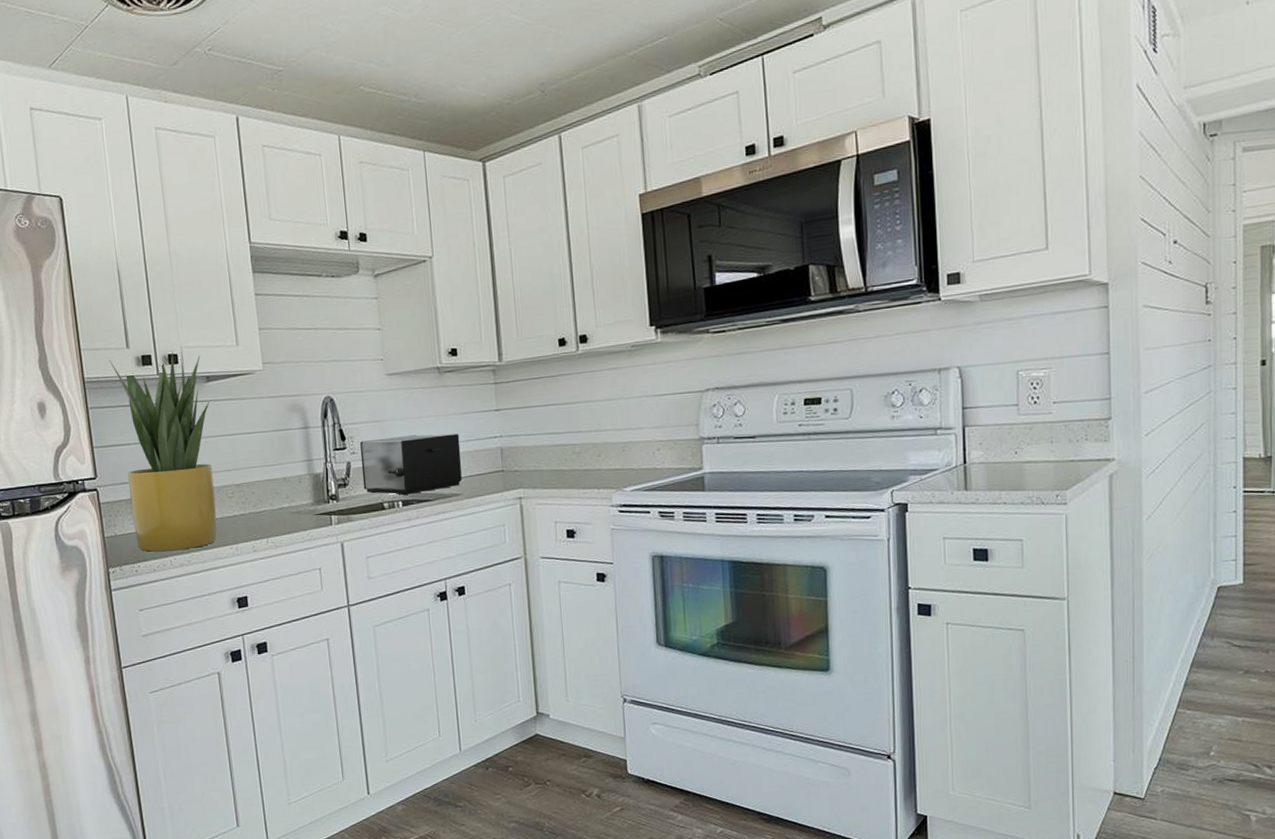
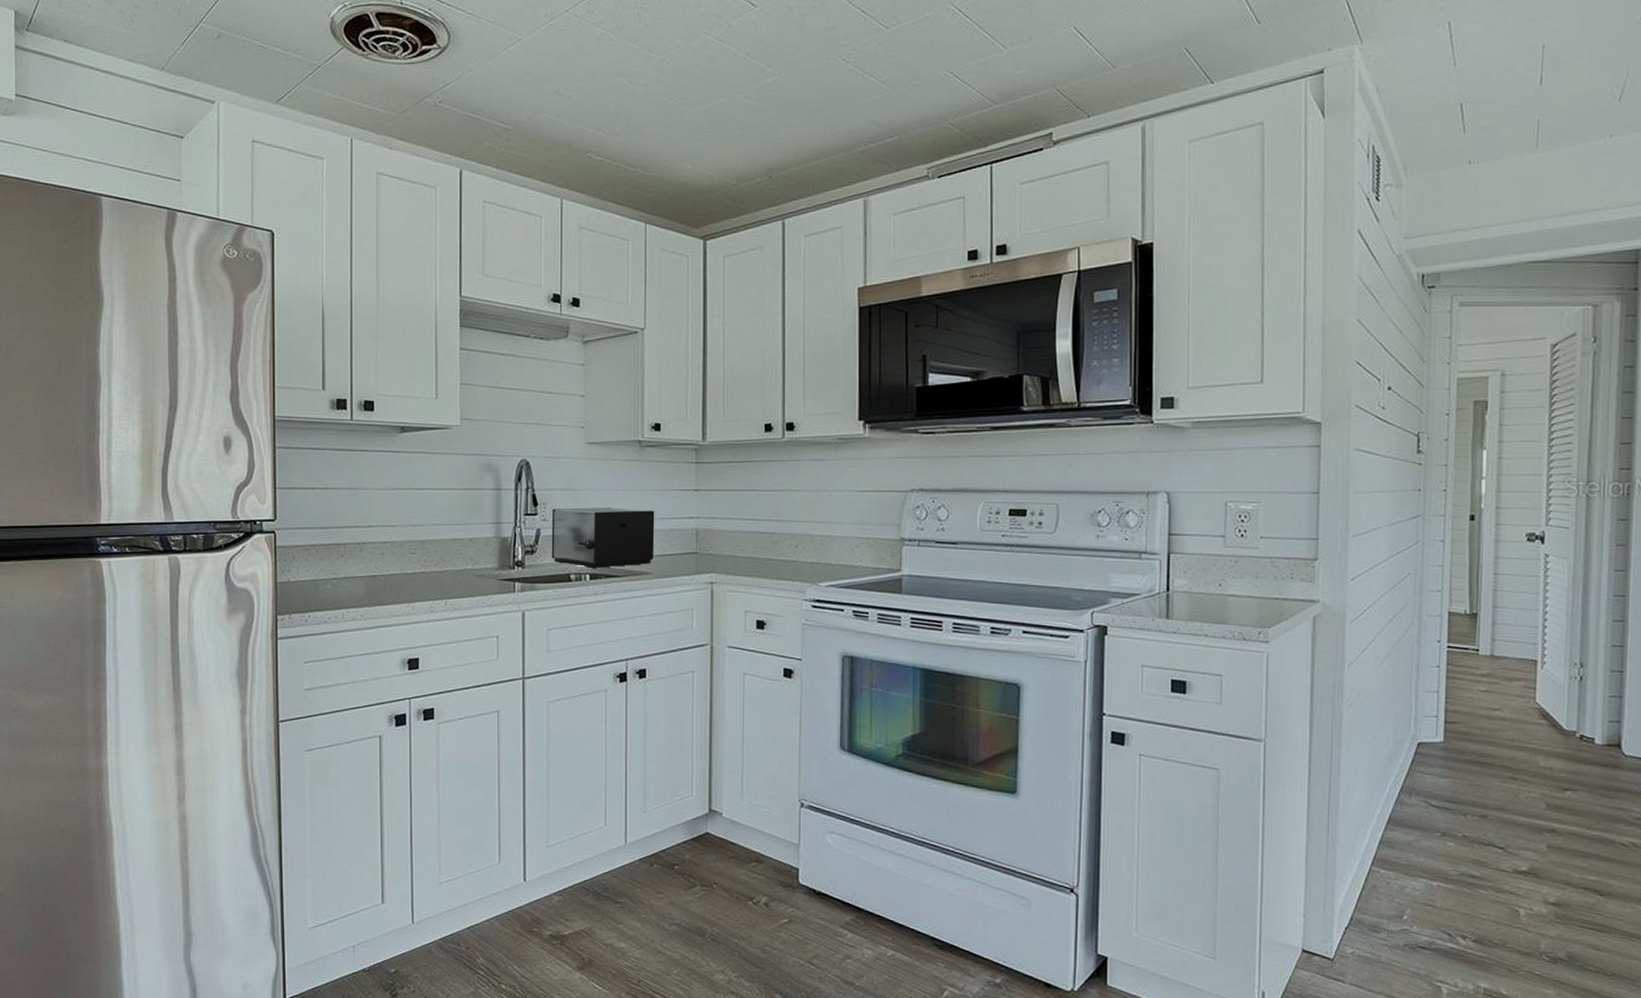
planter: present [108,346,217,552] -> none [302,394,401,604]

